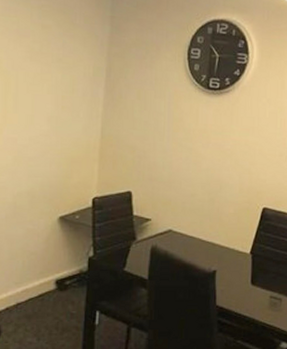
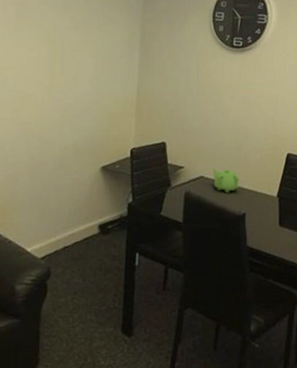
teapot: none [182,220,210,249] -> present [212,167,239,193]

